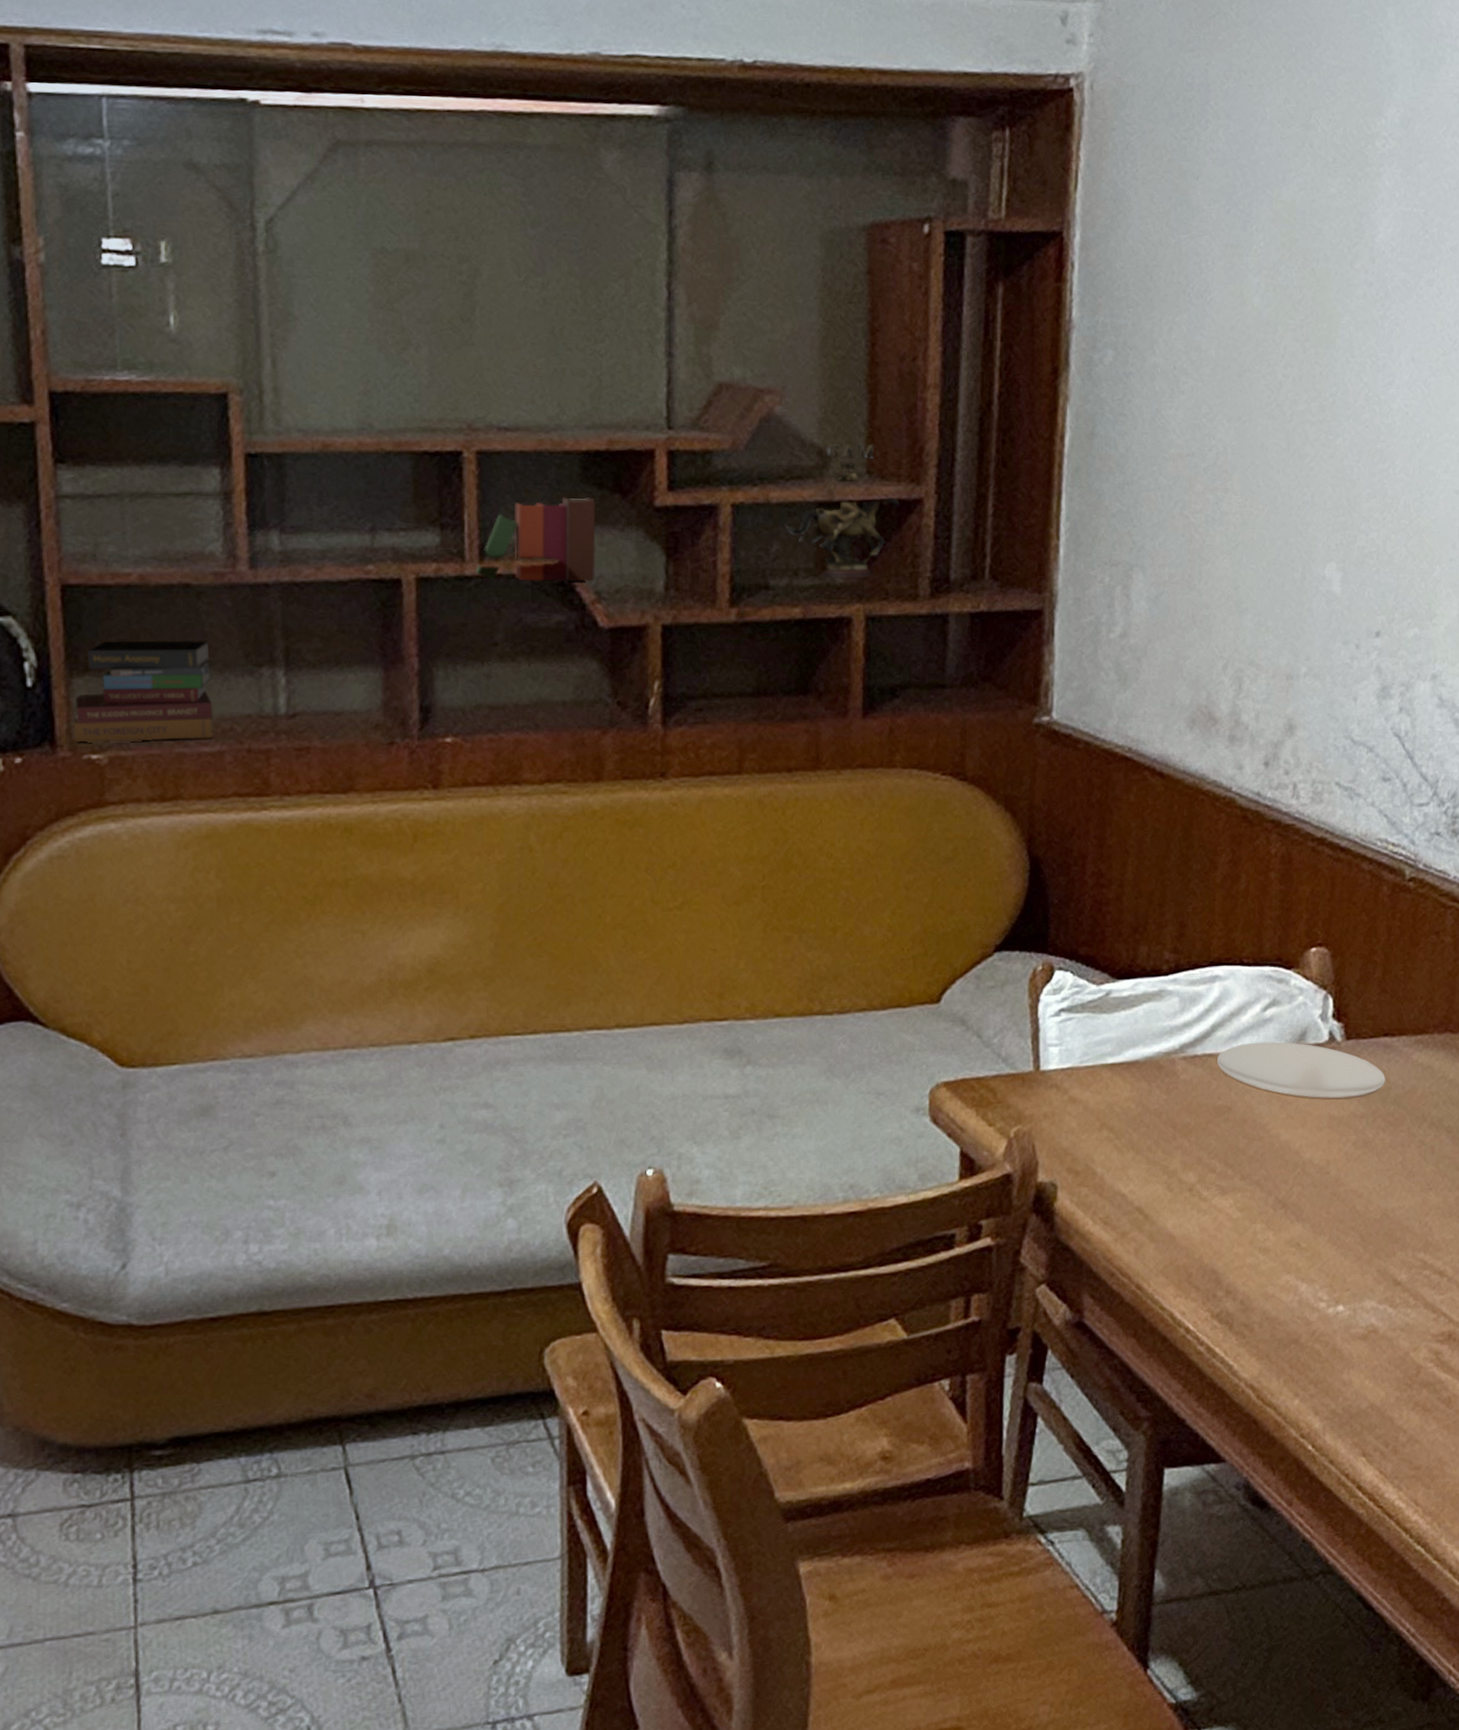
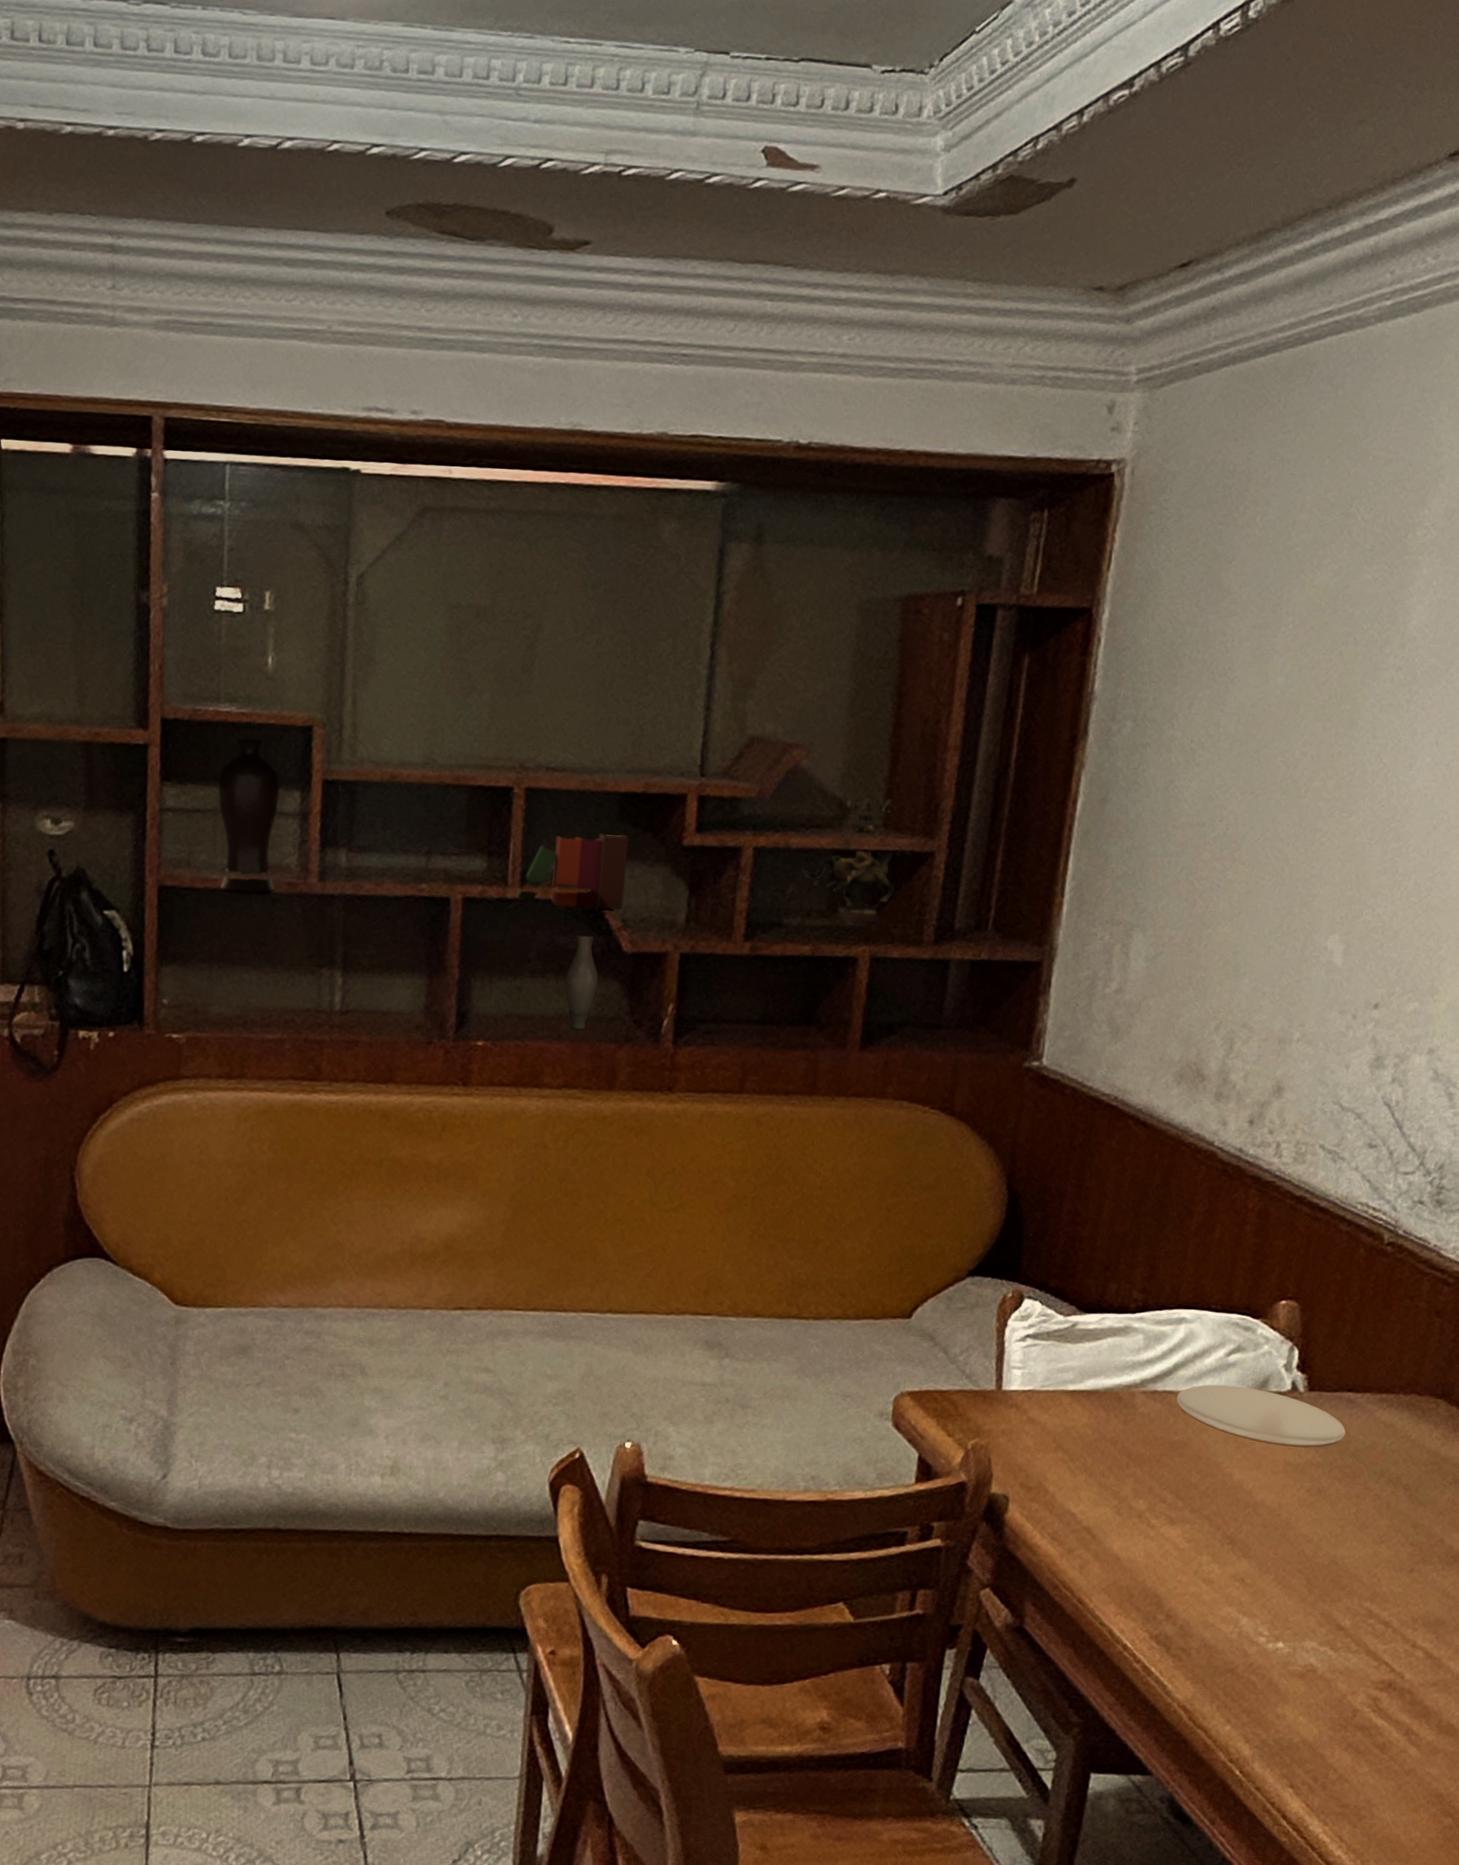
books: present [73,640,213,743] -> none [159,937,280,1027]
vase: none [122,409,198,590] -> present [217,738,281,896]
vase: none [538,610,576,717] -> present [565,934,599,1030]

